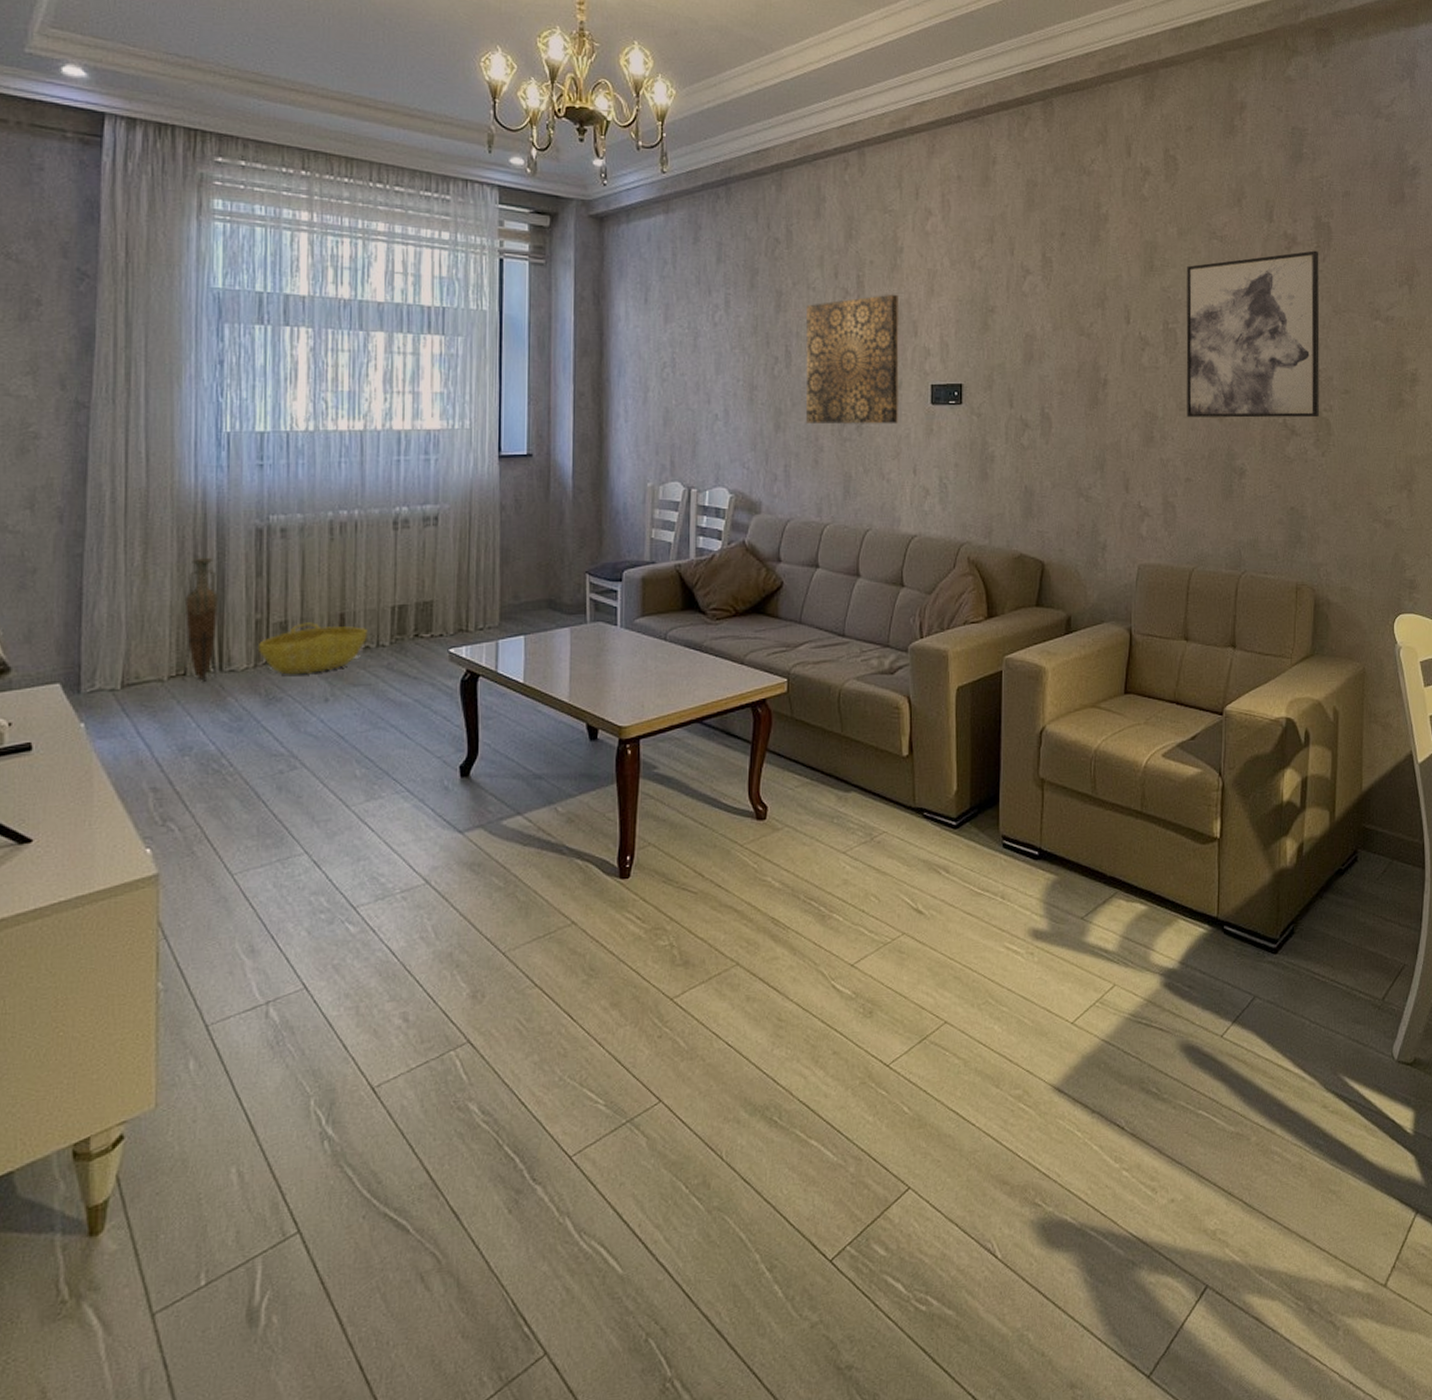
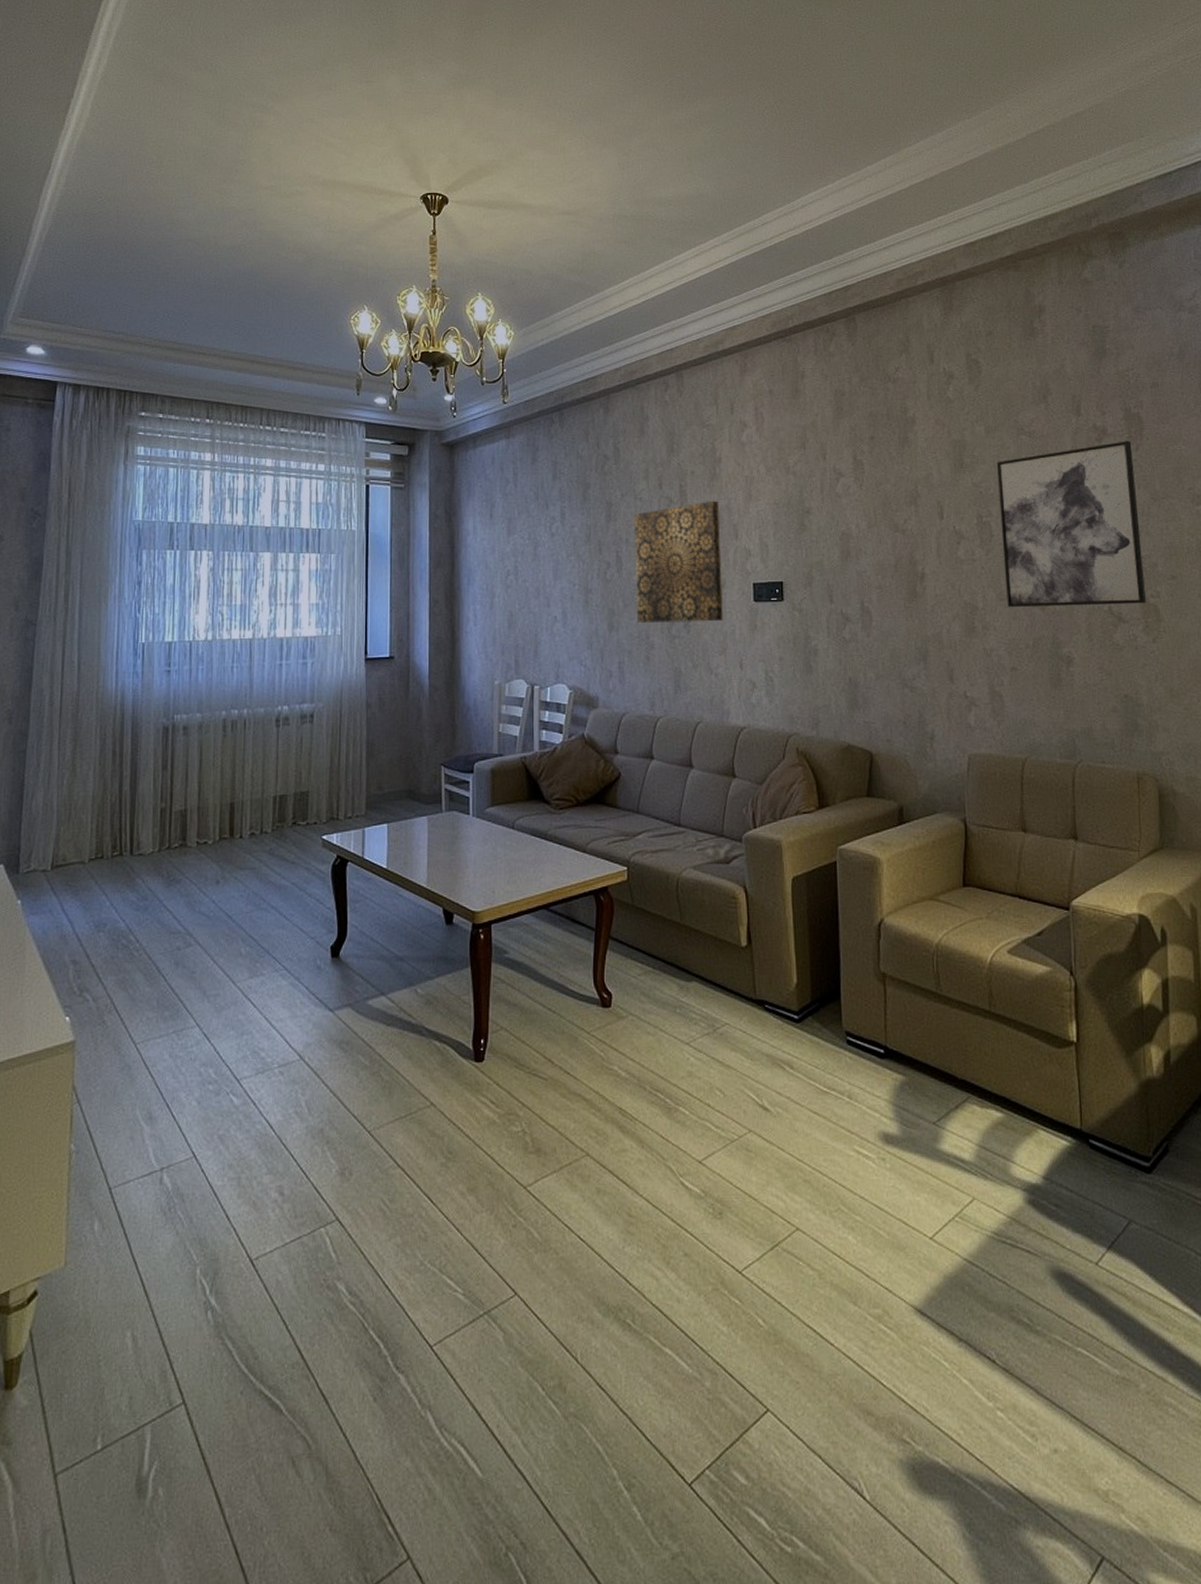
vase: present [182,557,218,681] -> none [100,752,131,864]
basket: present [259,622,368,675] -> none [163,811,253,859]

